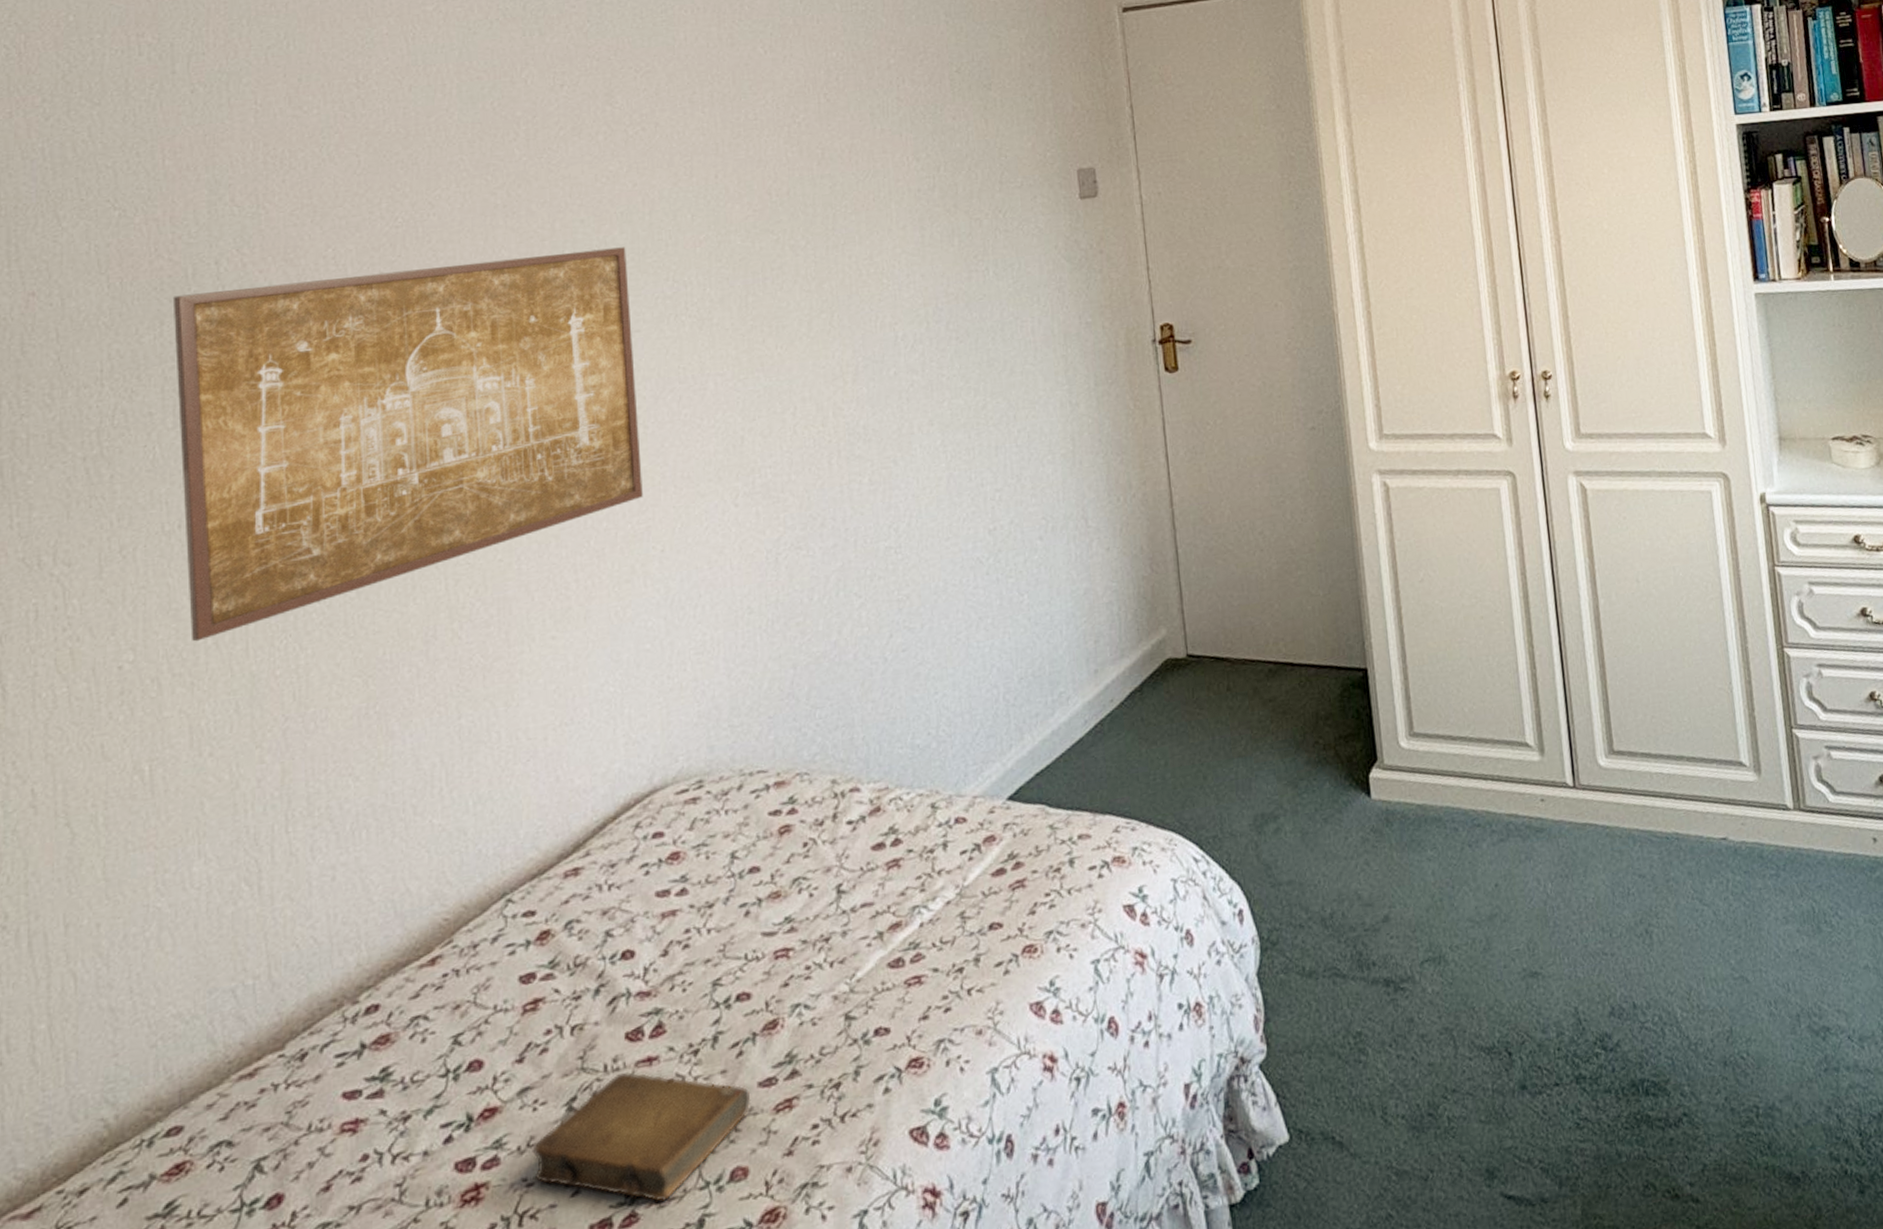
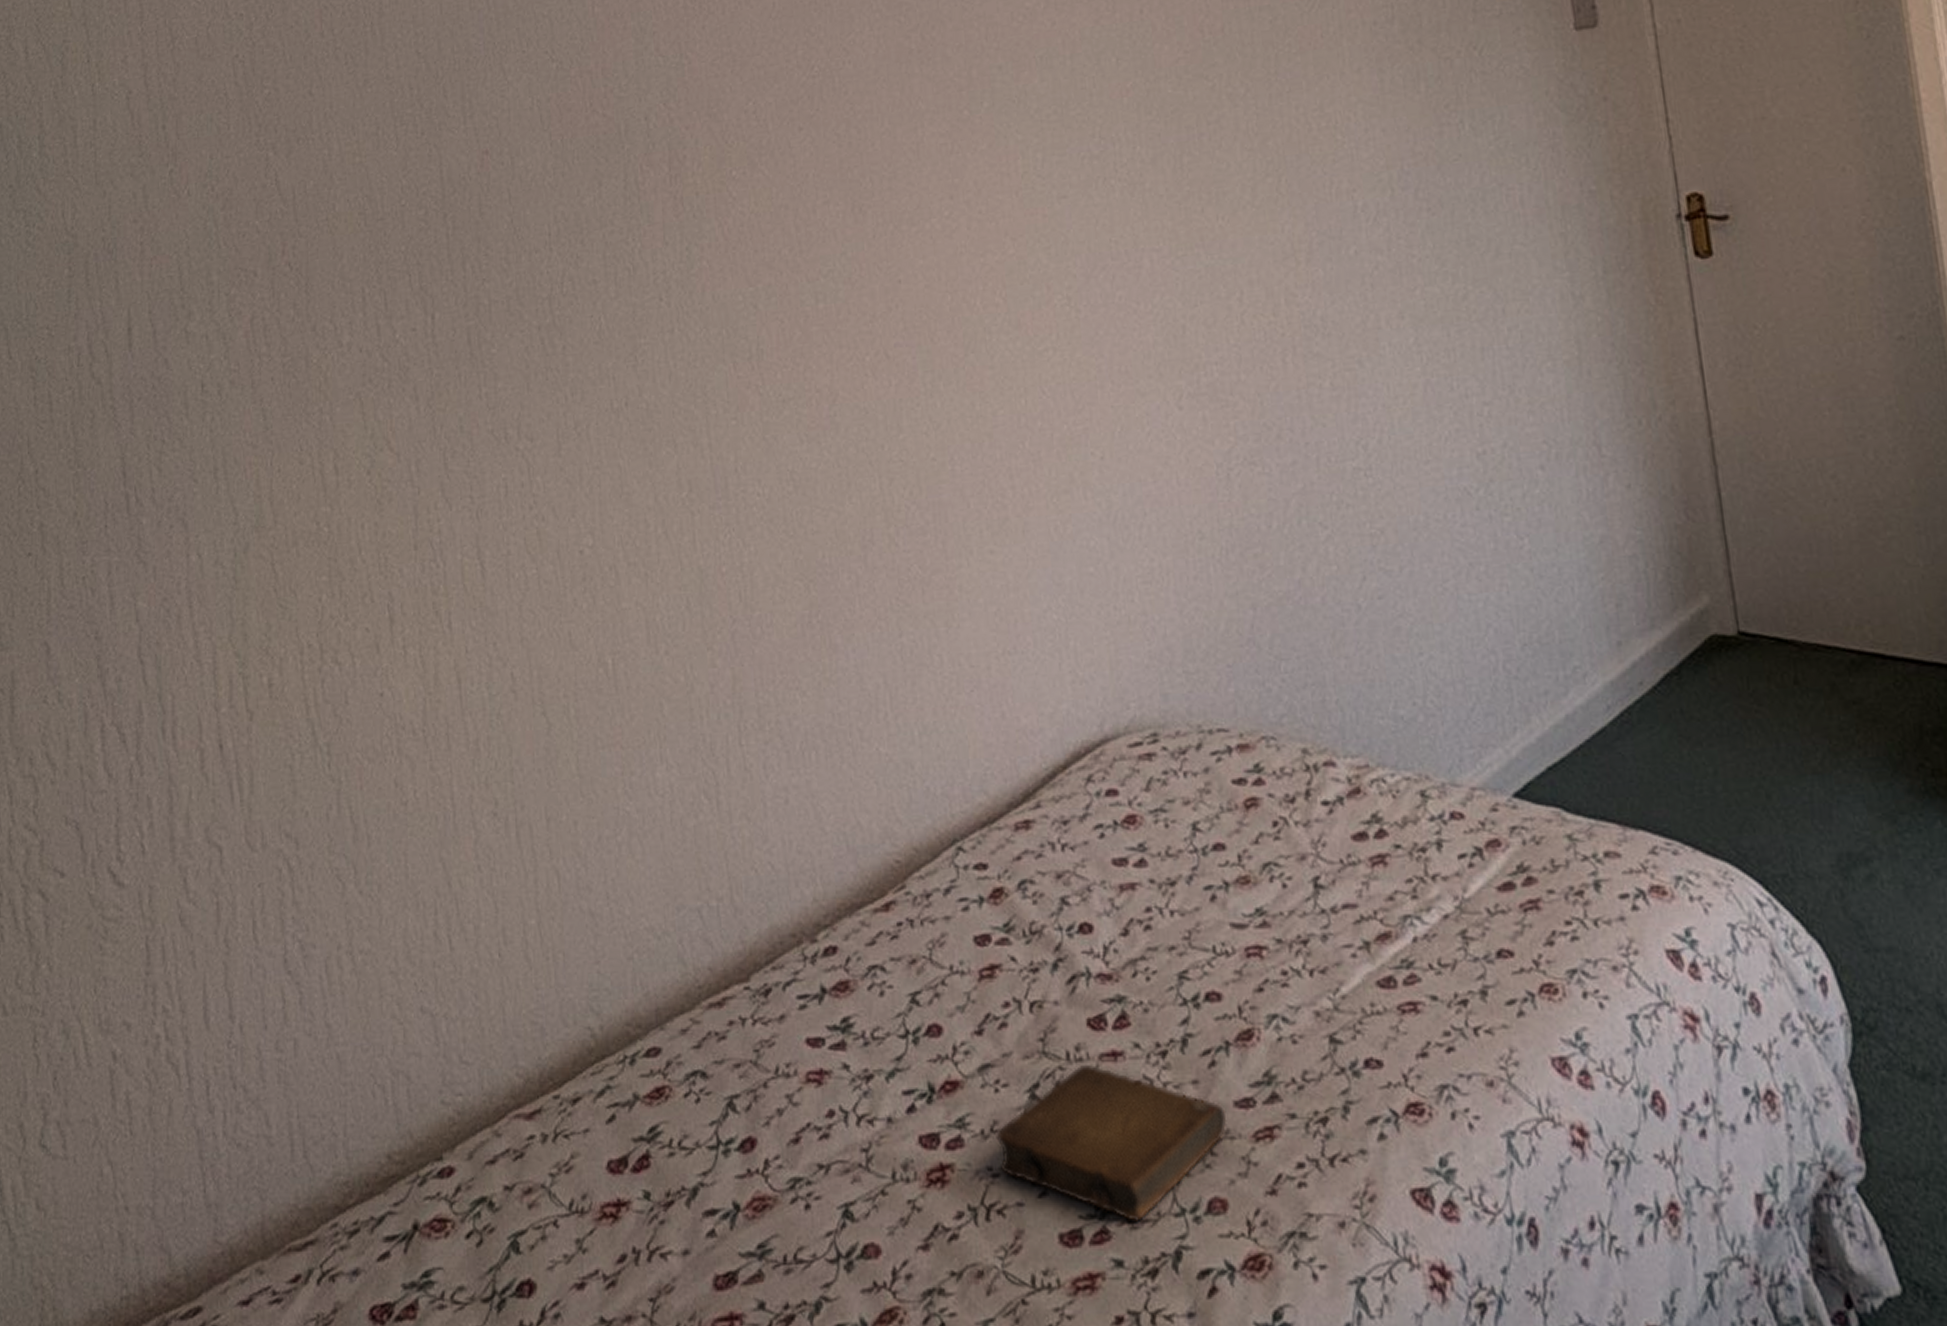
wall art: present [172,247,643,642] -> none [608,97,1078,530]

